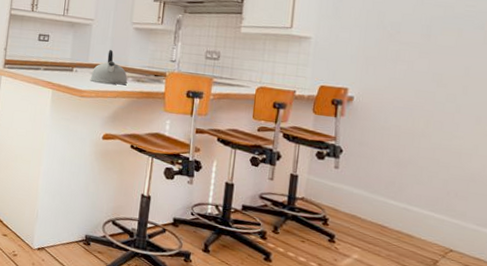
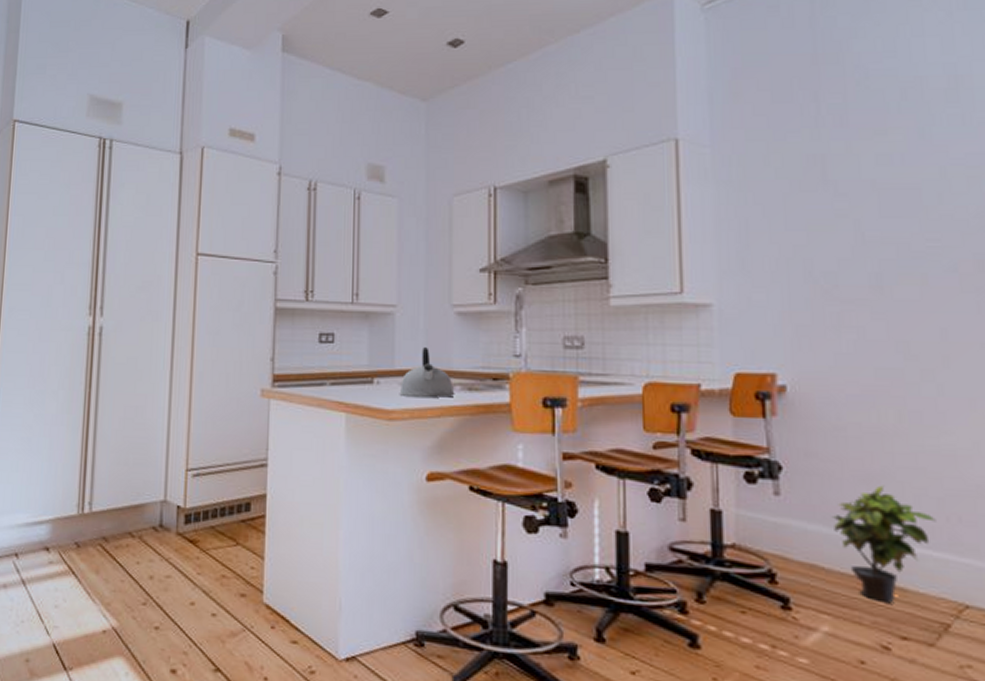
potted plant: none [371,168,441,243] -> present [831,485,936,602]

